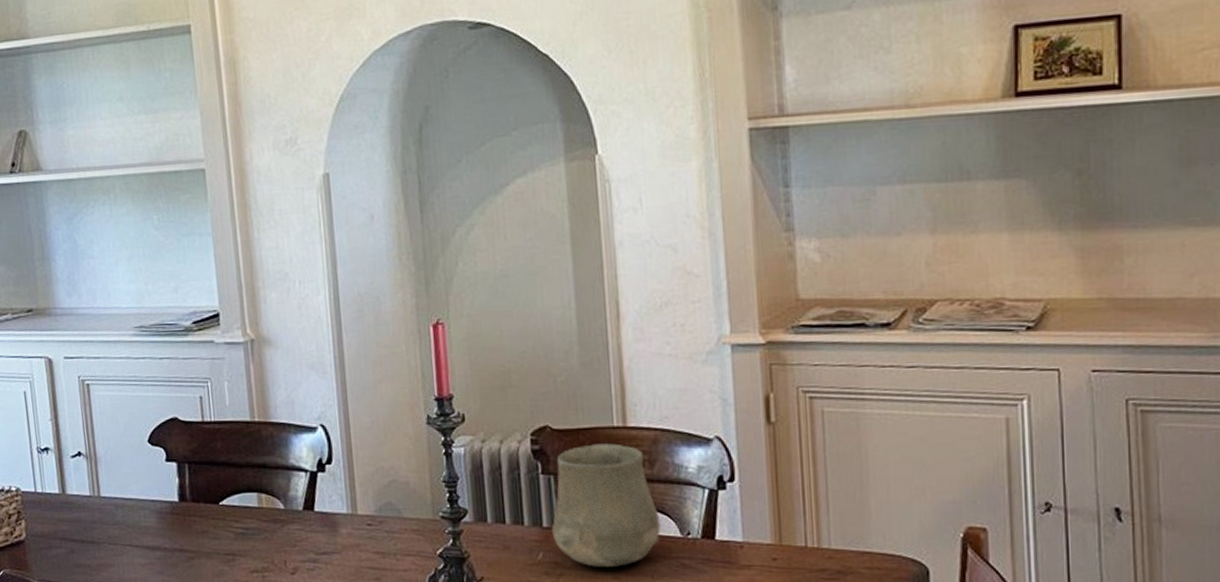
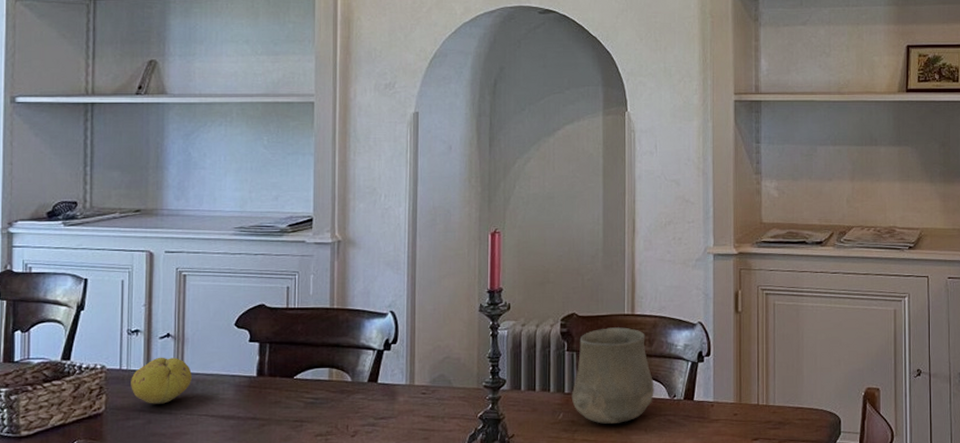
fruit: none [47,478,110,532] -> present [131,357,192,404]

